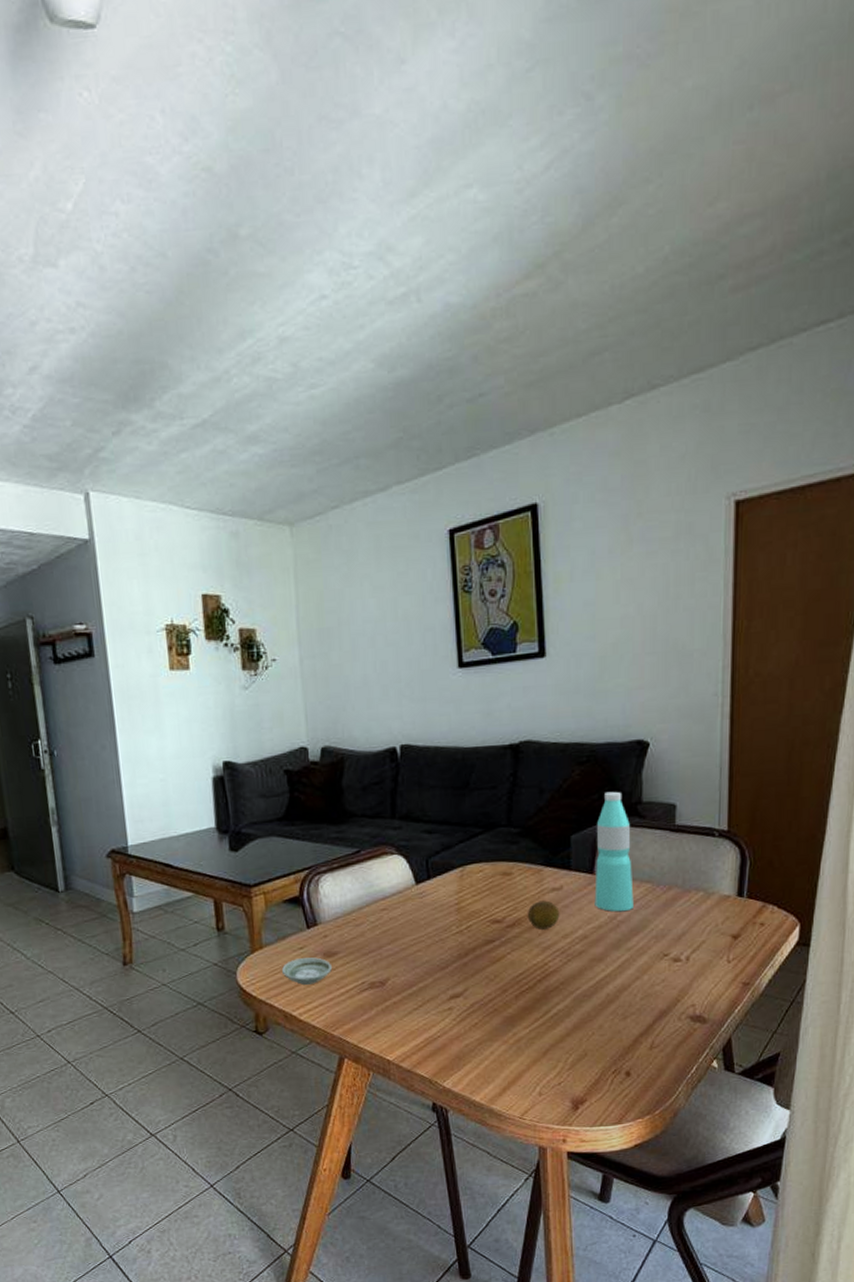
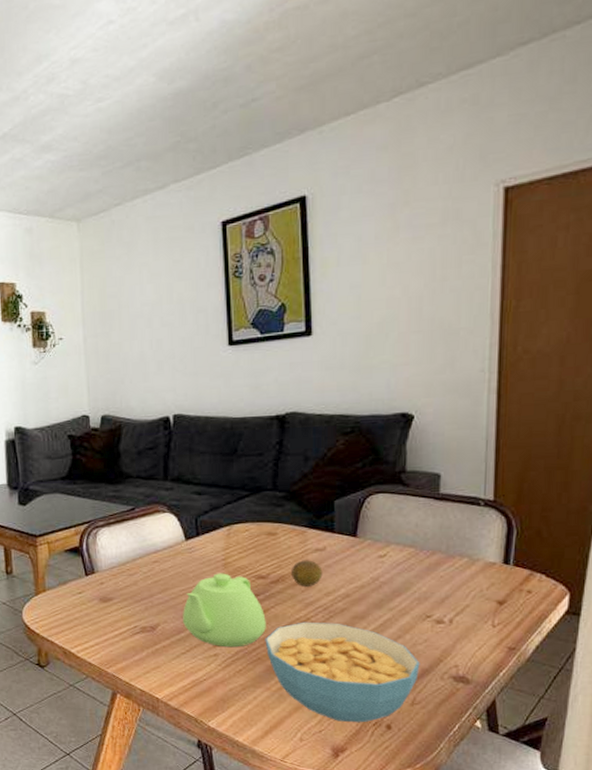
saucer: present [281,957,333,985] -> none [62,602,108,626]
teapot: none [414,918,502,1000] -> present [183,573,266,648]
cereal bowl: none [501,967,658,1072] -> present [265,621,420,723]
water bottle: present [594,791,634,912] -> none [357,460,397,574]

